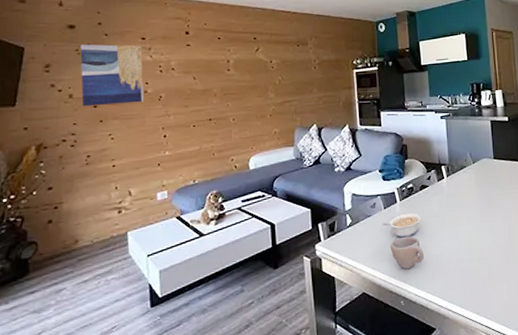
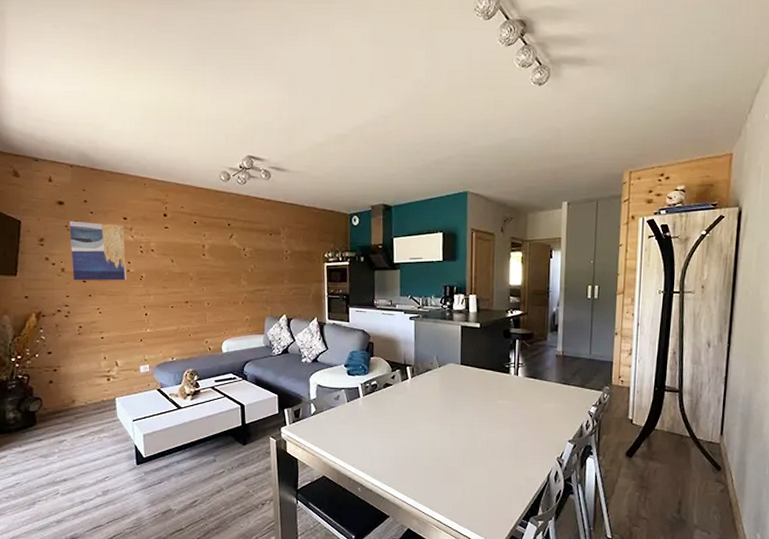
legume: present [383,212,422,238] -> none [345,408,384,431]
cup: present [390,236,425,270] -> none [351,430,384,460]

